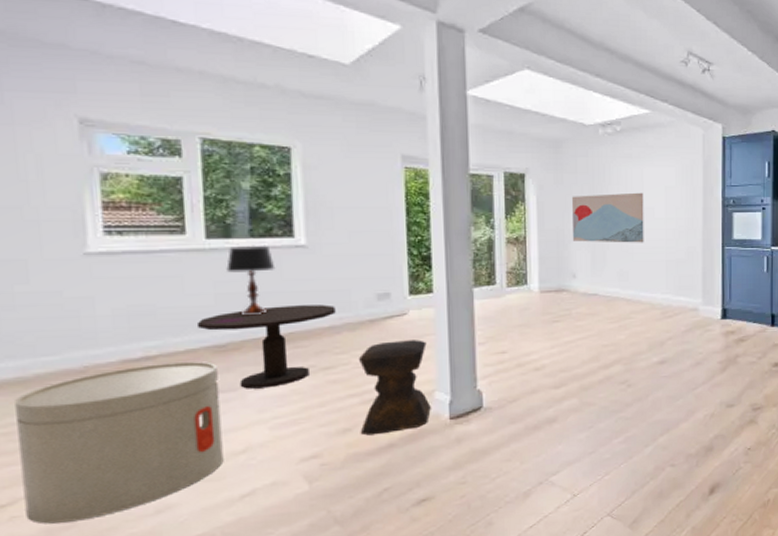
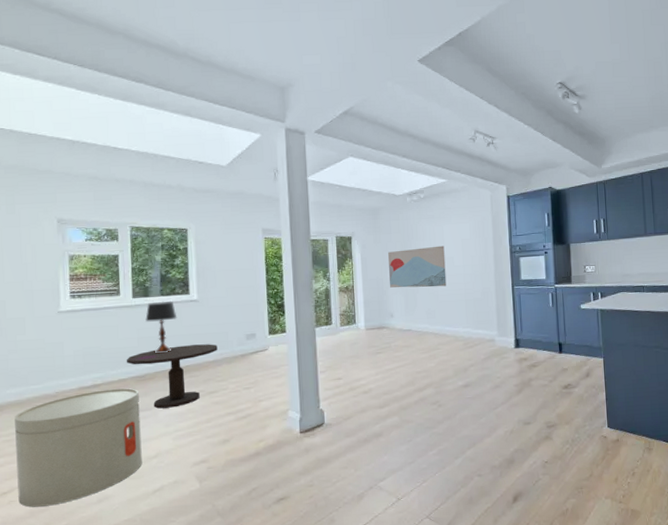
stool: present [359,340,431,436] -> none [234,369,286,446]

